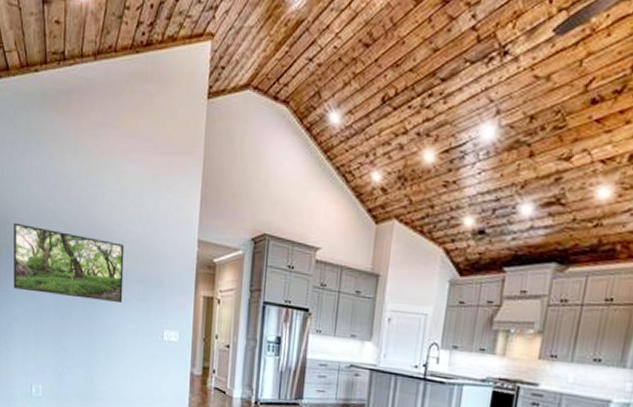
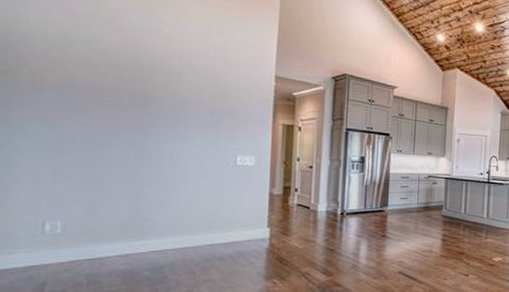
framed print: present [14,222,125,304] -> none [18,48,186,132]

